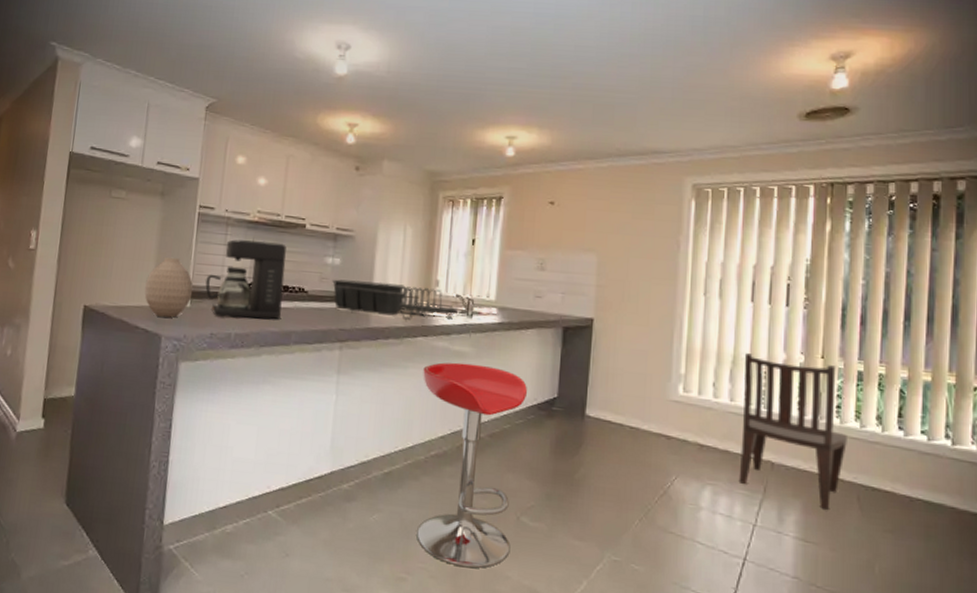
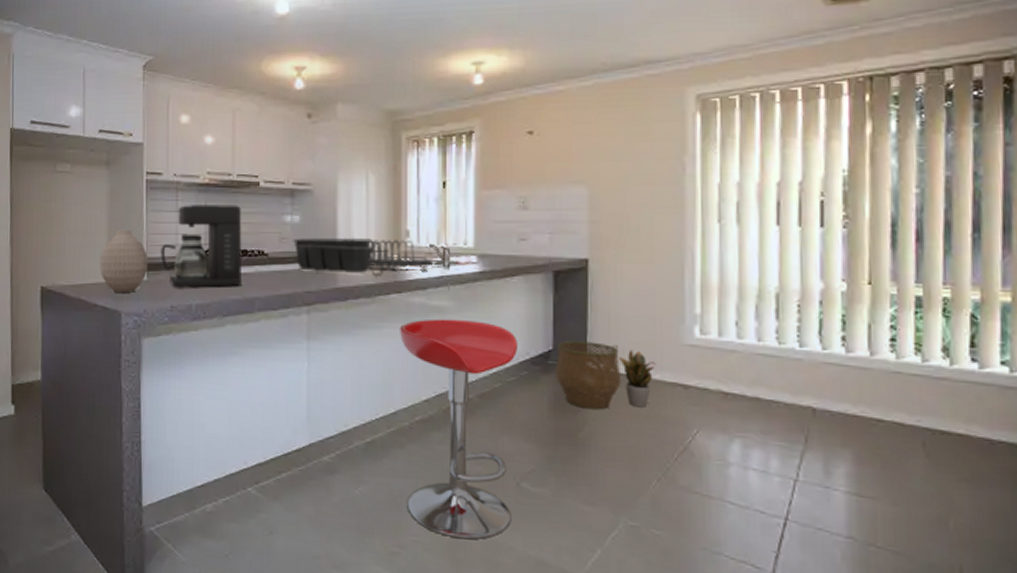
basket: none [558,390,615,454] -> present [555,341,622,410]
potted plant: none [614,401,645,454] -> present [620,349,656,407]
dining chair: present [738,353,847,510] -> none [772,285,906,459]

